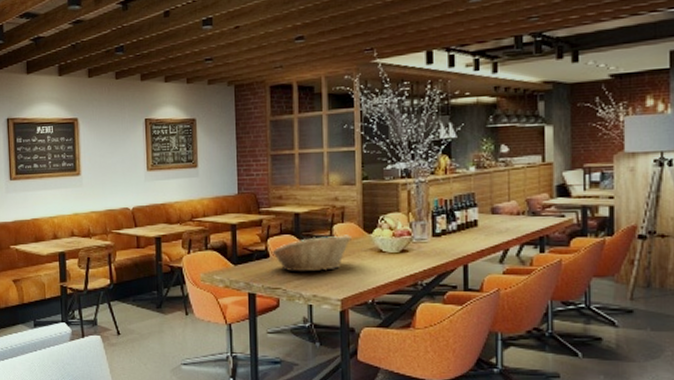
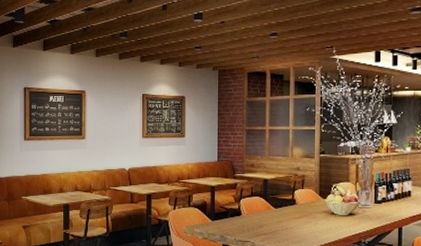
fruit basket: present [271,235,351,272] -> none [243,199,309,229]

